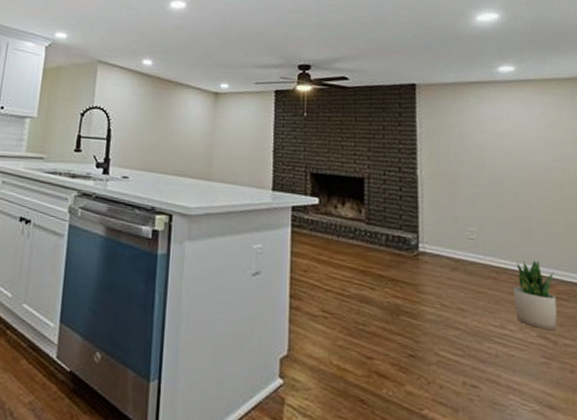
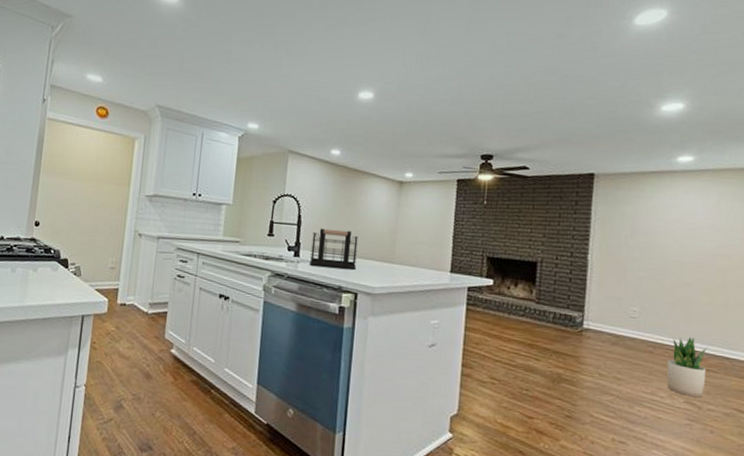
dish rack: none [120,142,172,189] -> present [310,228,358,270]

